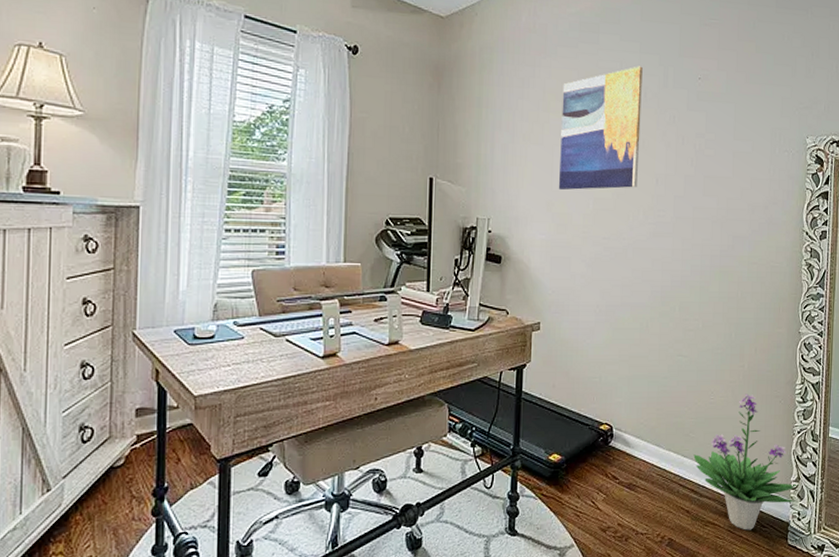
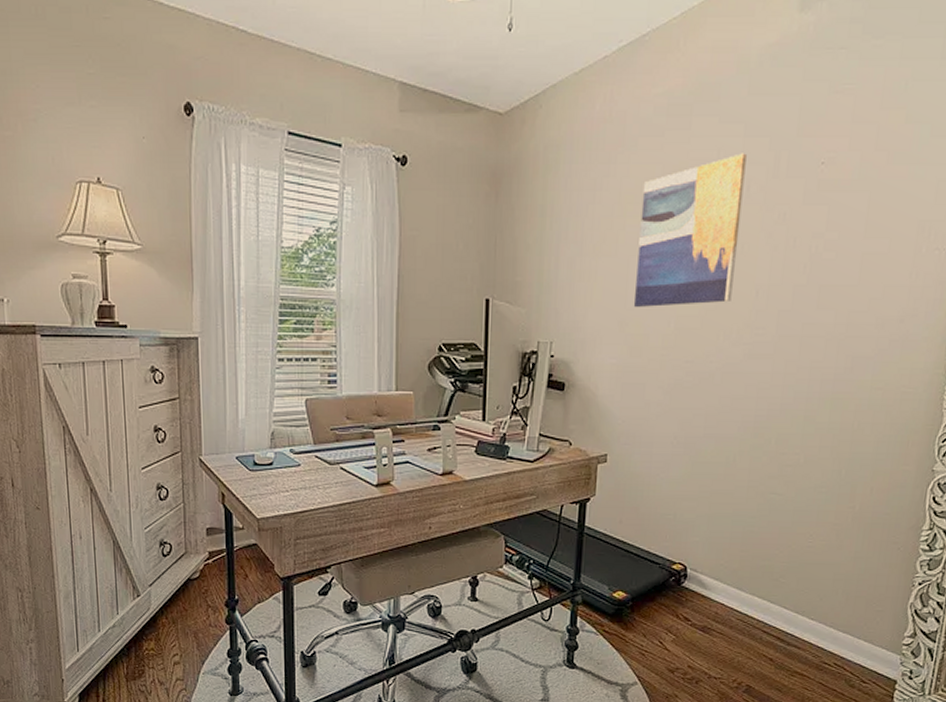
potted plant: present [693,393,799,531] -> none [782,538,914,685]

